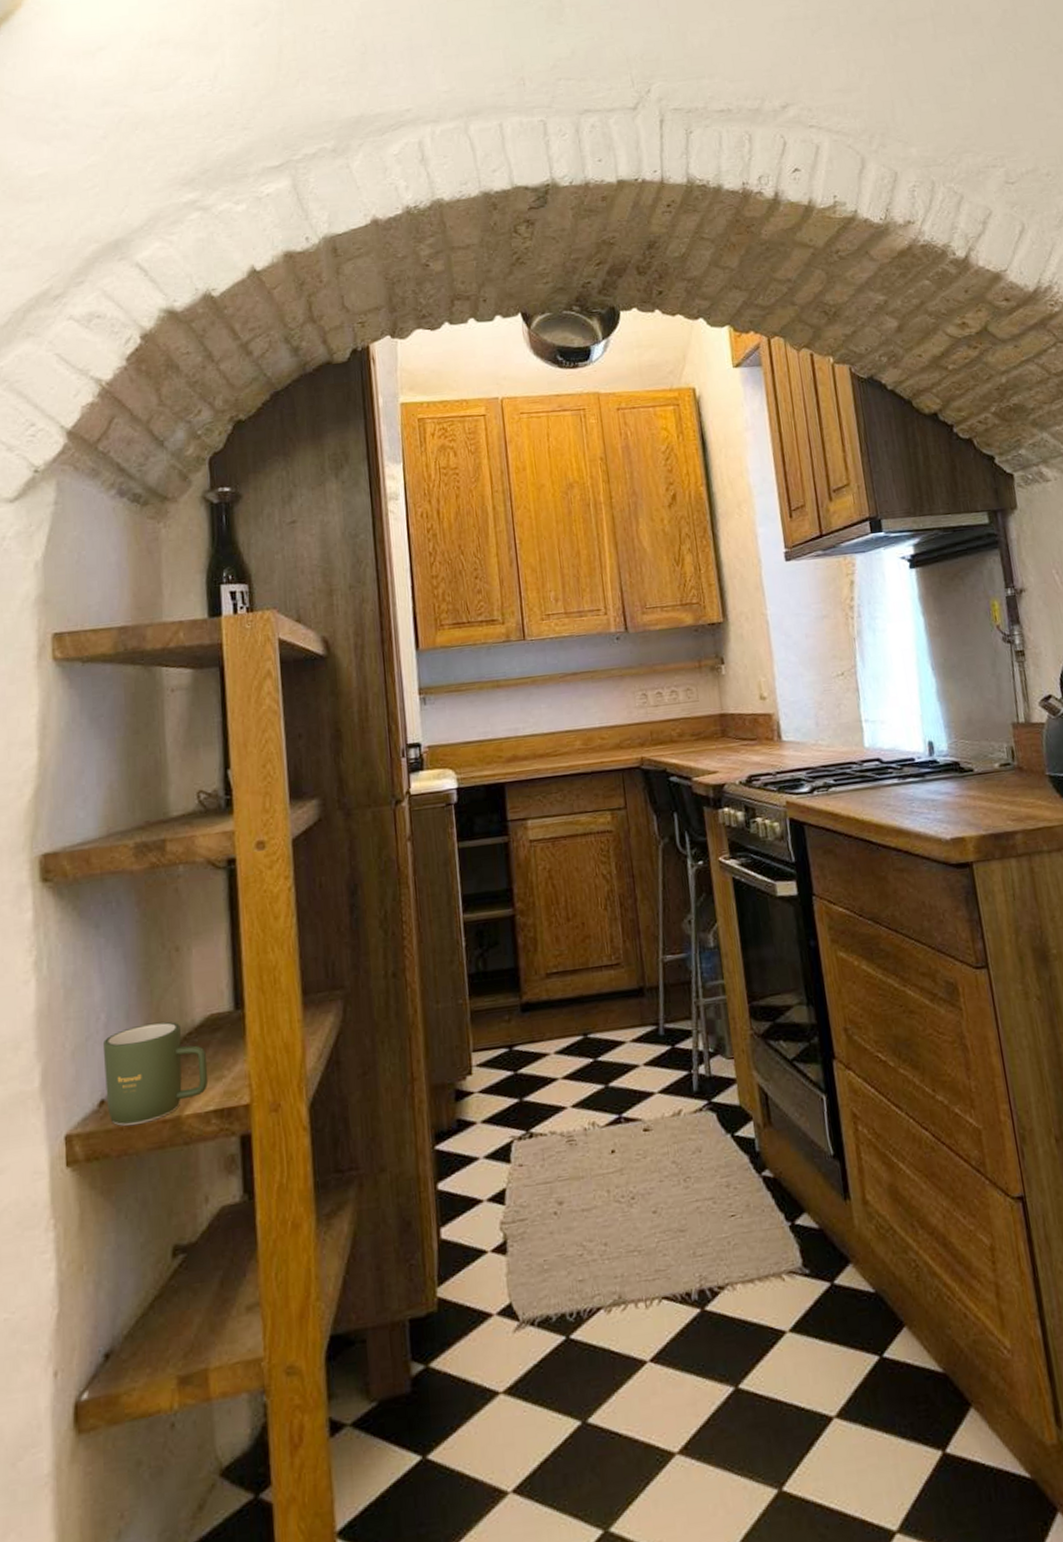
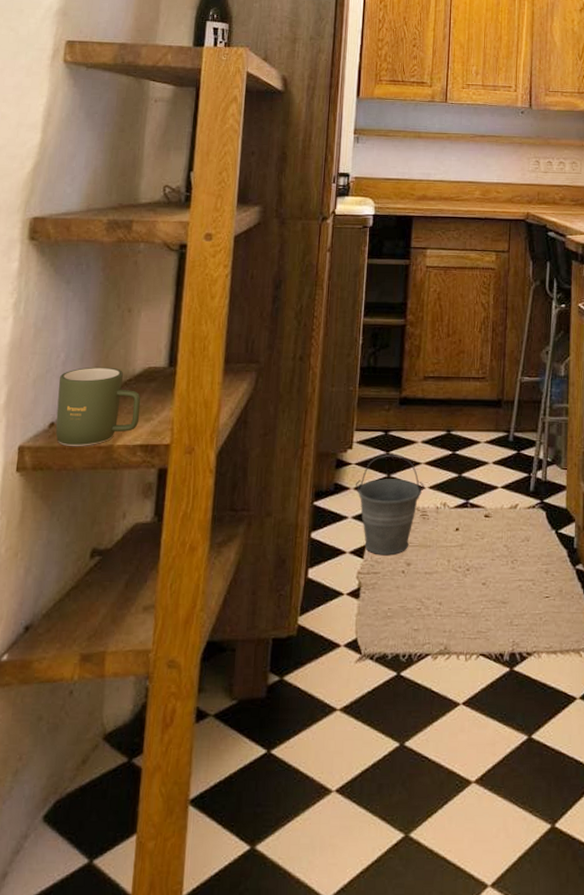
bucket: none [481,1073,566,1198] -> present [355,454,424,556]

